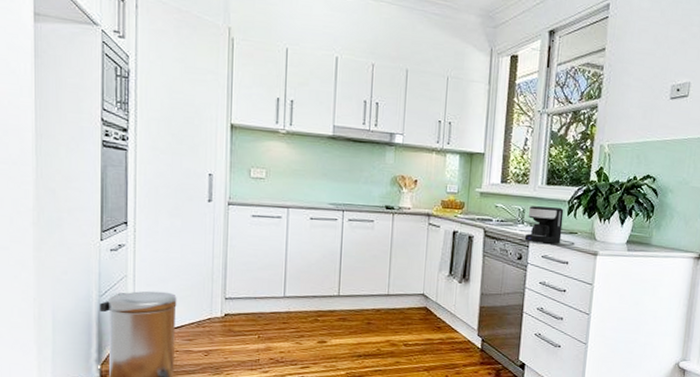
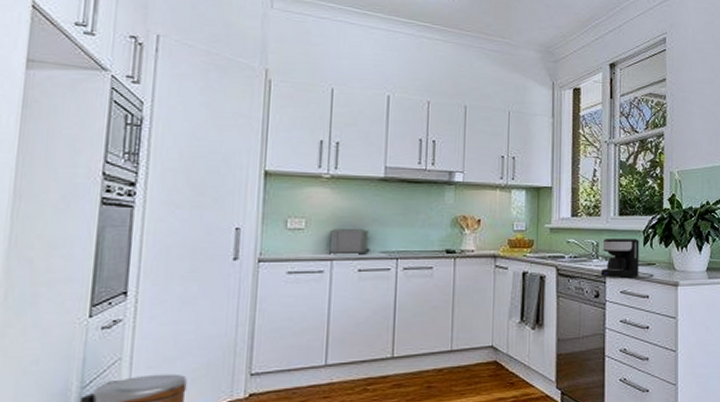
toaster: none [286,180,321,205] -> present [329,229,371,255]

